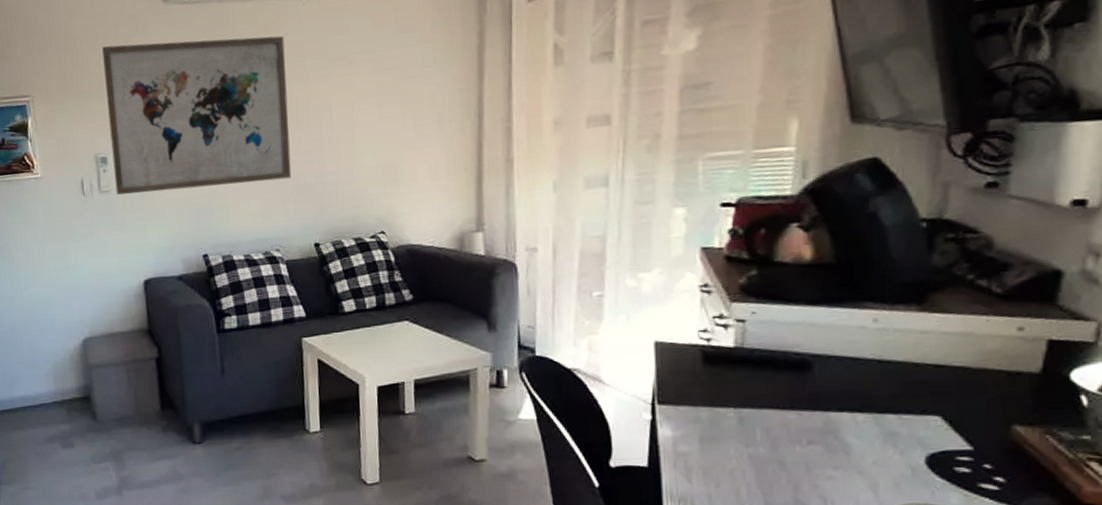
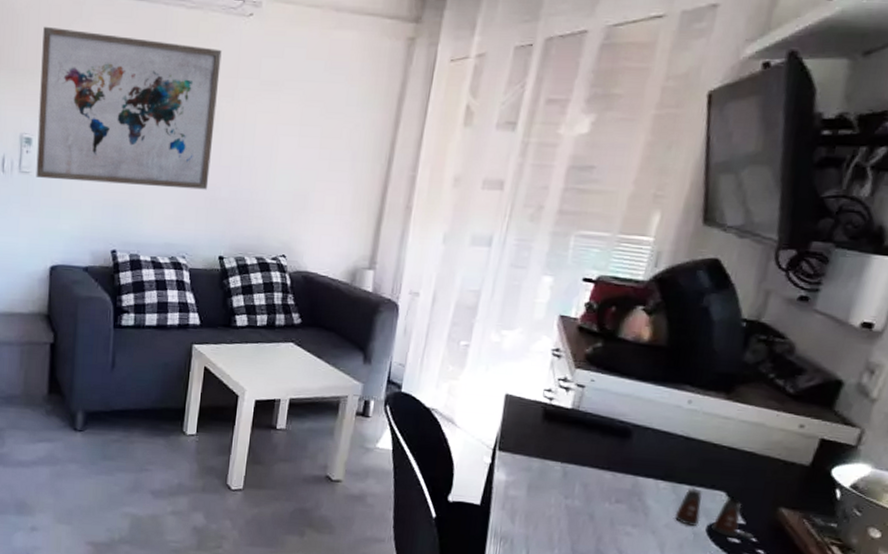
salt shaker: none [882,417,987,468] -> present [674,488,754,540]

